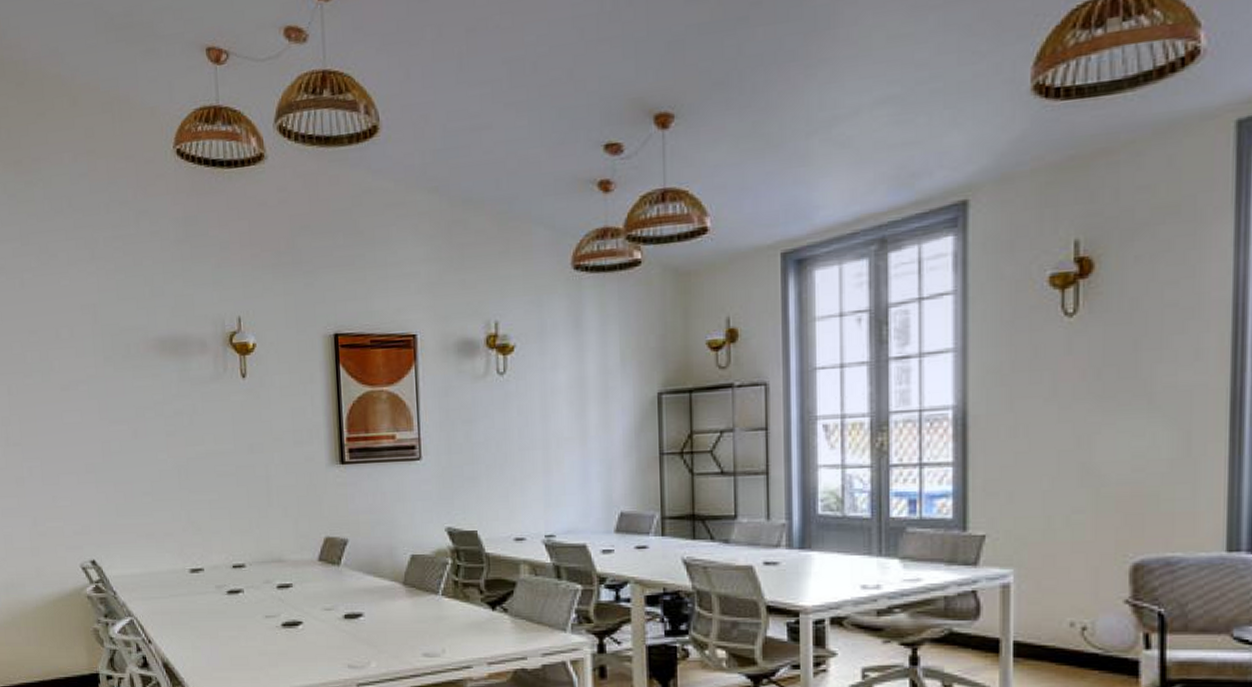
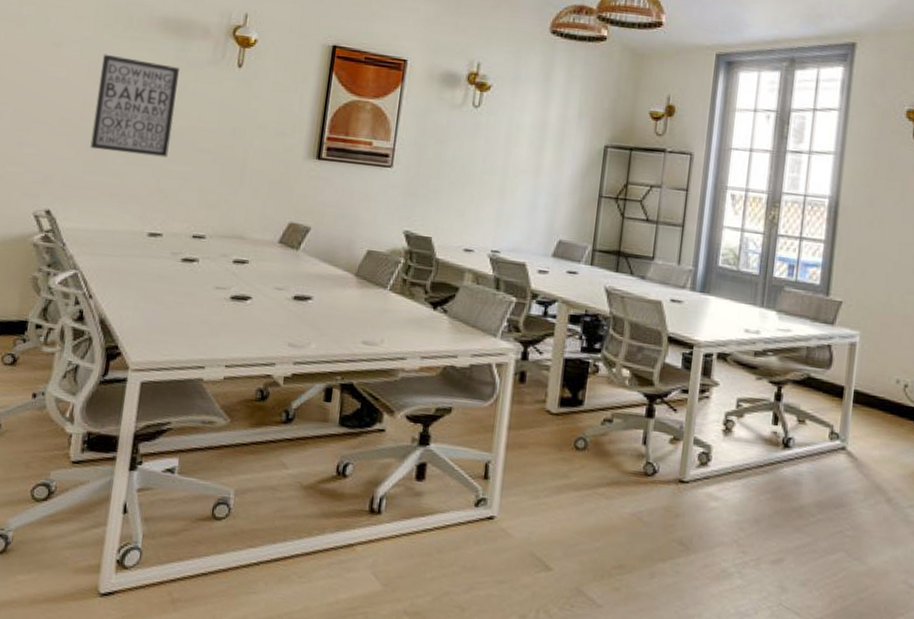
wall art: none [109,389,192,491] -> present [90,54,179,158]

